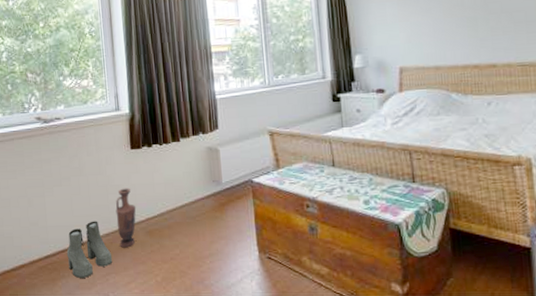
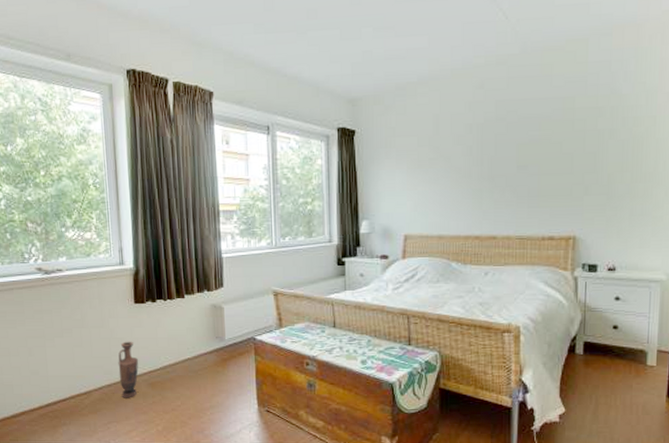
boots: present [66,221,113,278] -> none [68,372,114,426]

